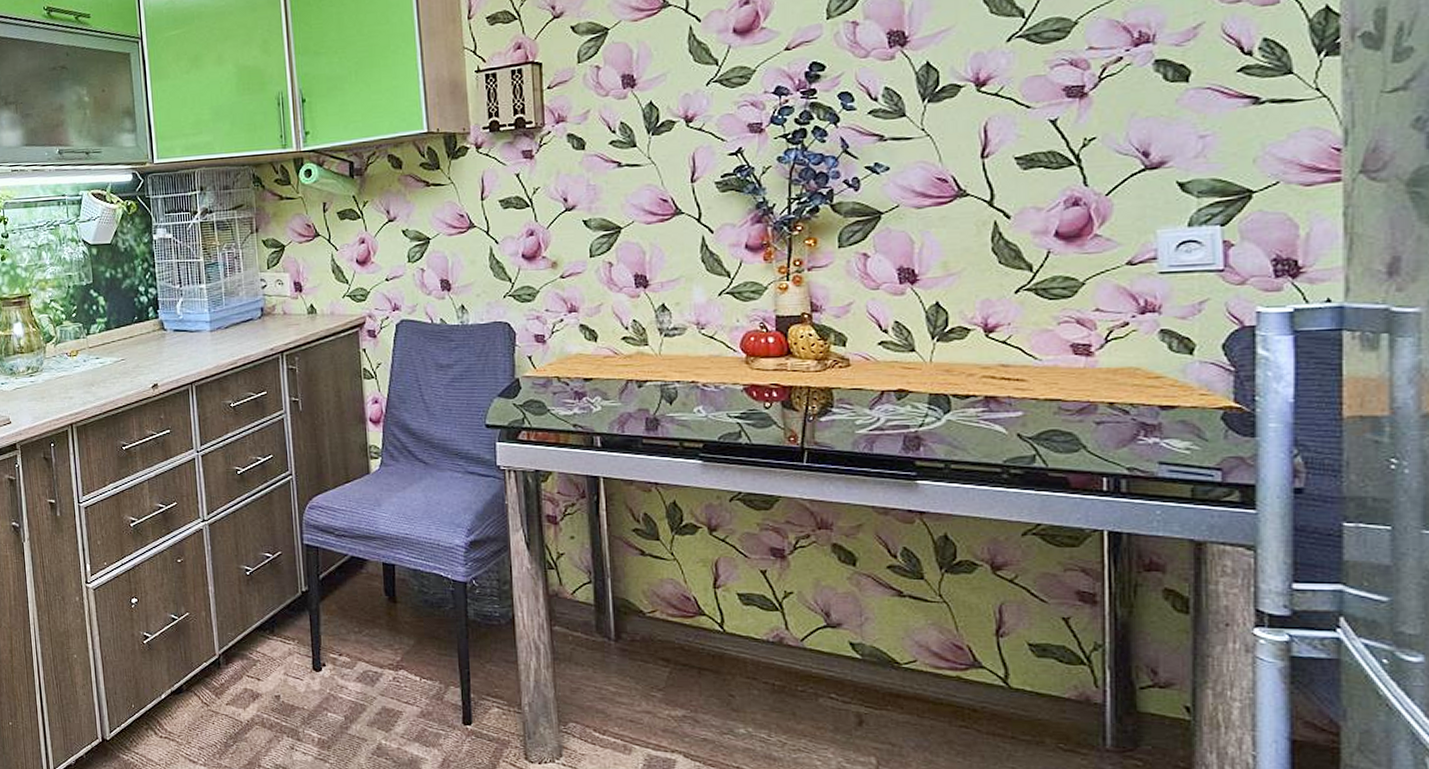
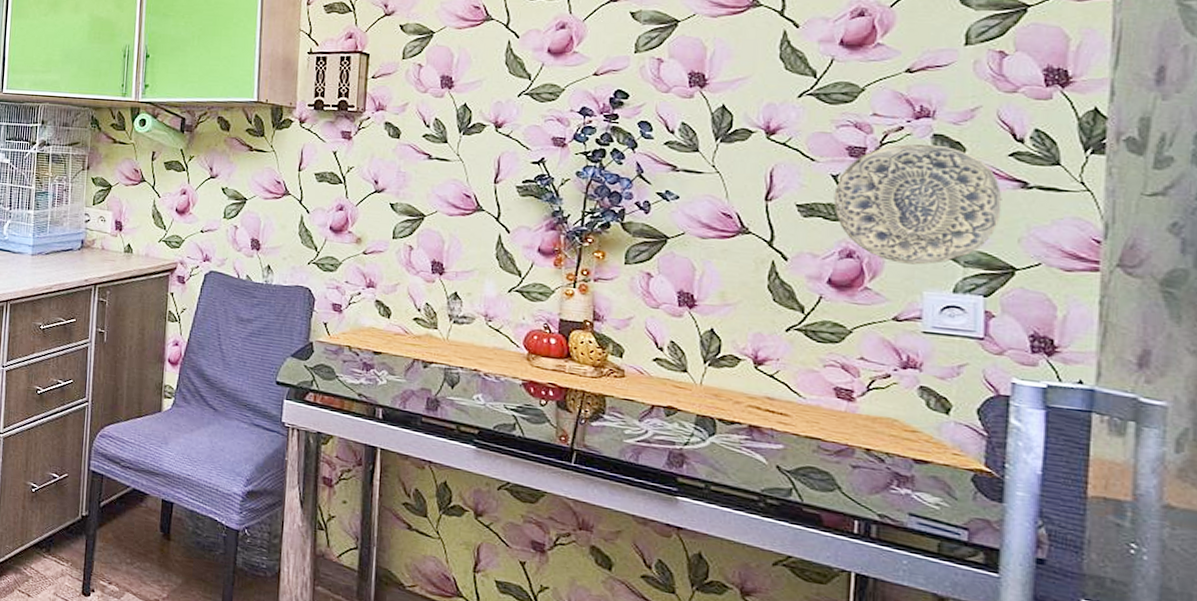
decorative plate: none [1054,71,1233,204] -> present [833,144,1002,265]

